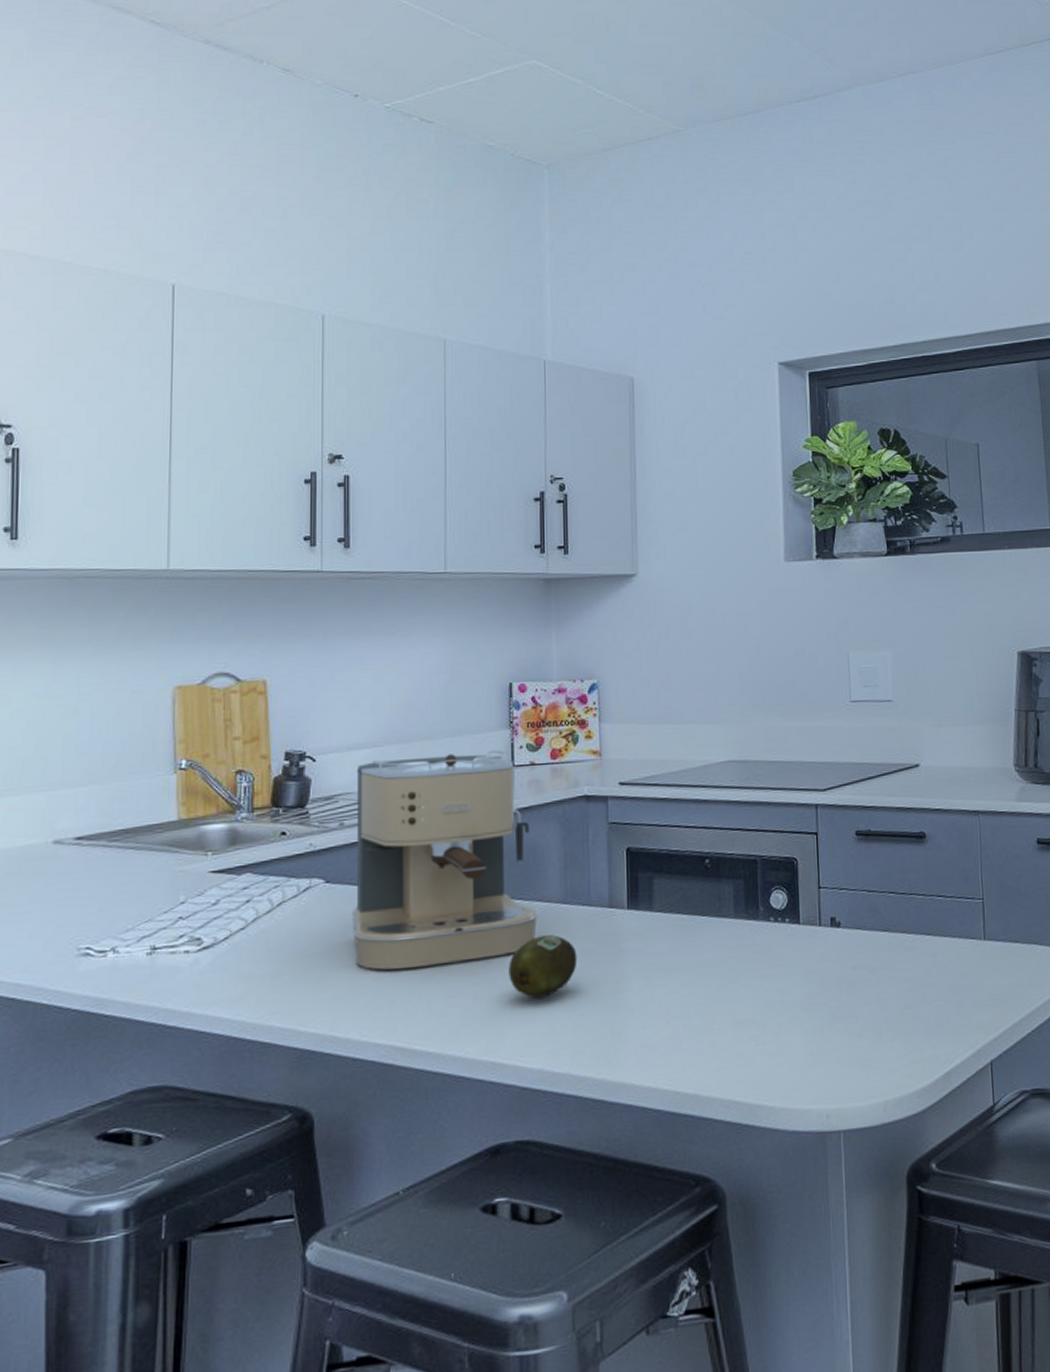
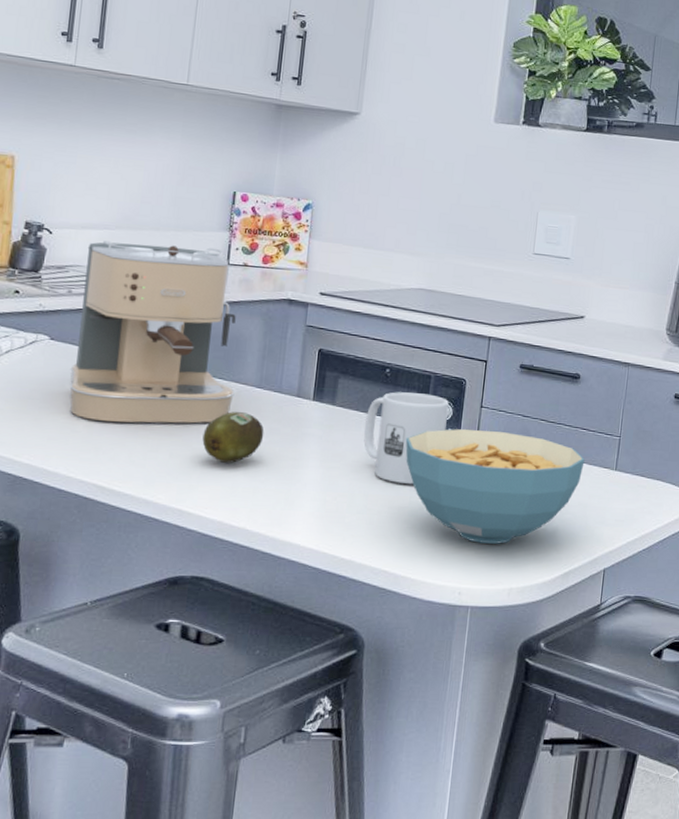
mug: none [690,881,783,993] -> present [364,392,449,484]
cereal bowl: none [738,913,947,1052] -> present [405,429,585,544]

